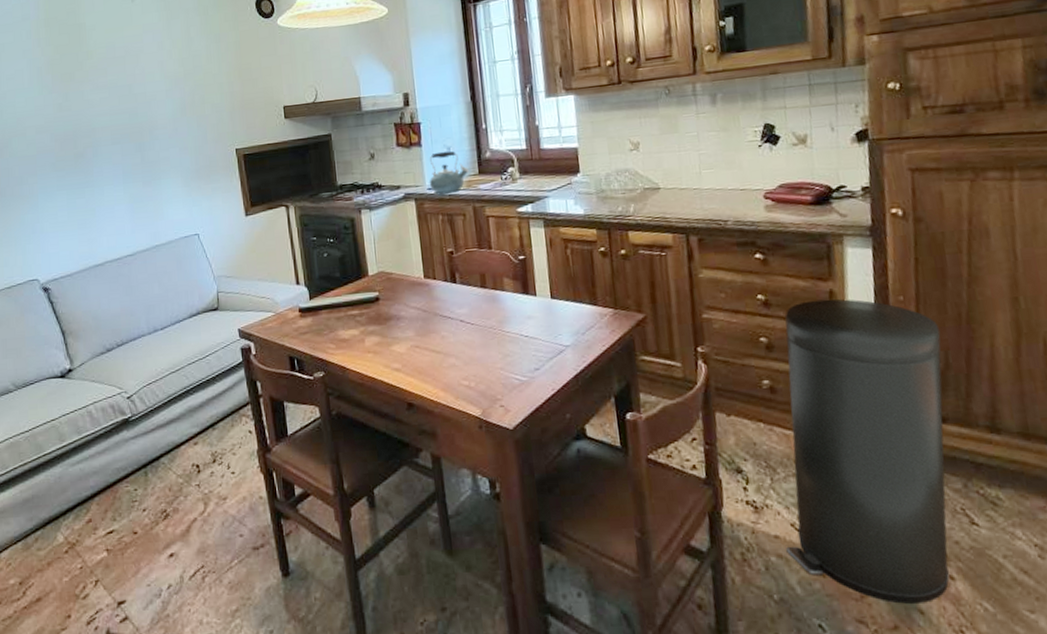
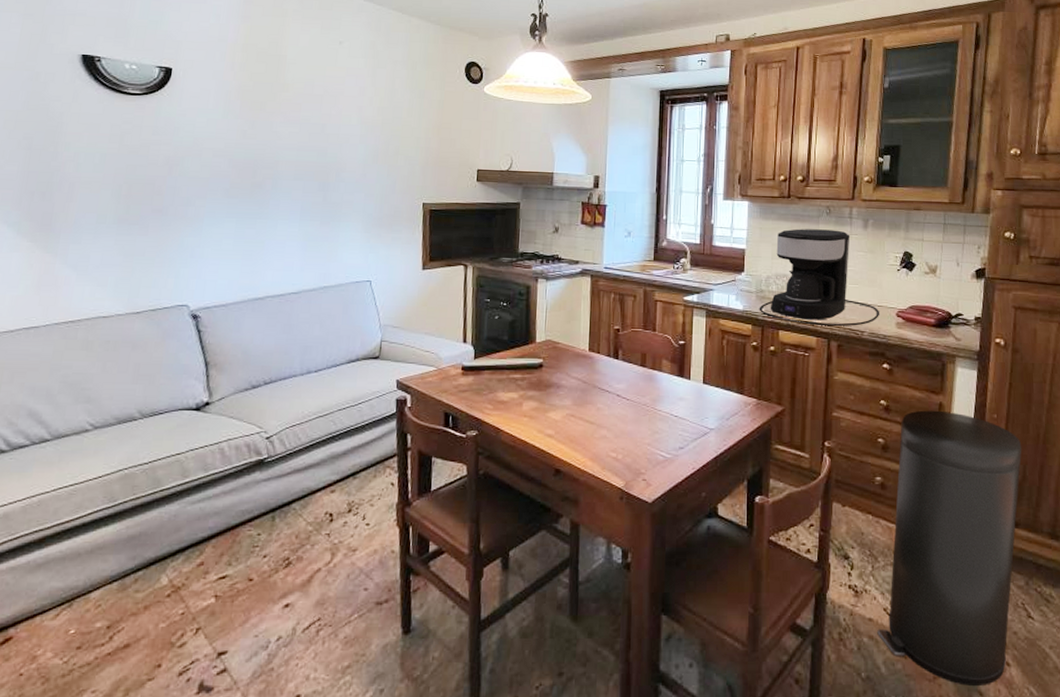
kettle: present [429,151,469,194] -> none [606,234,645,274]
coffee maker: none [602,111,743,221] -> present [759,229,879,327]

